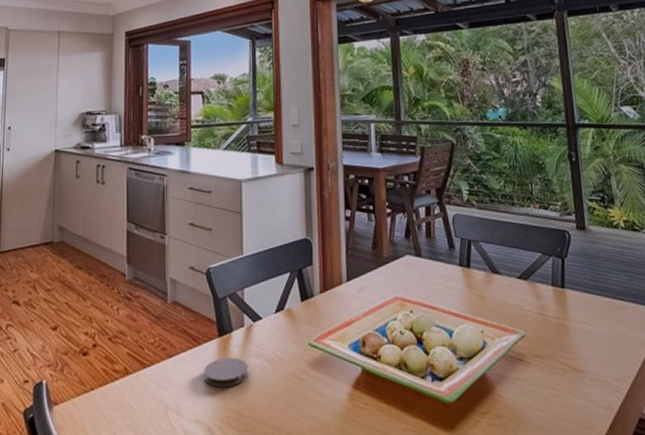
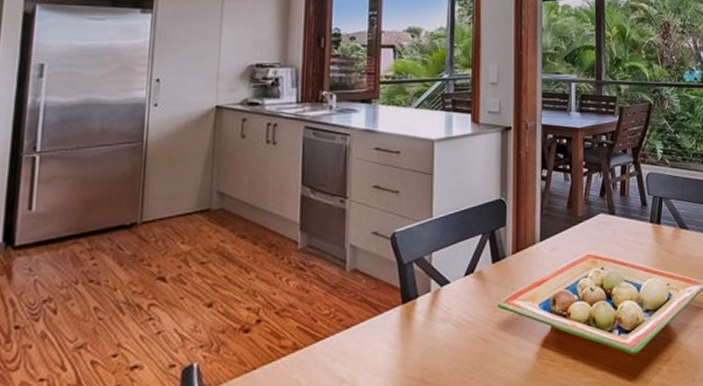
coaster: present [204,357,249,388] -> none [384,323,434,356]

